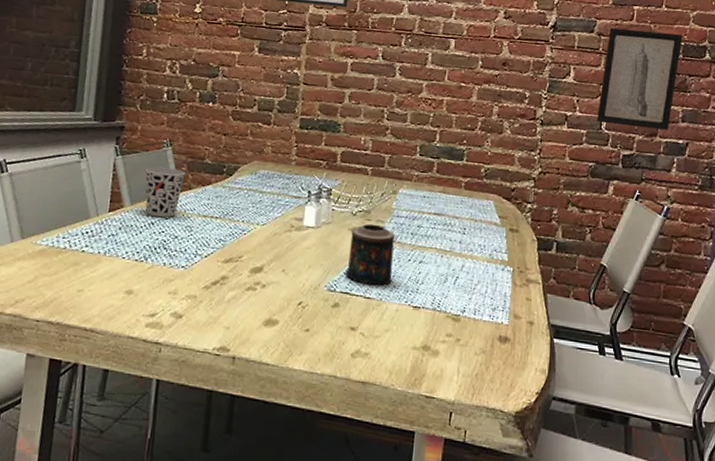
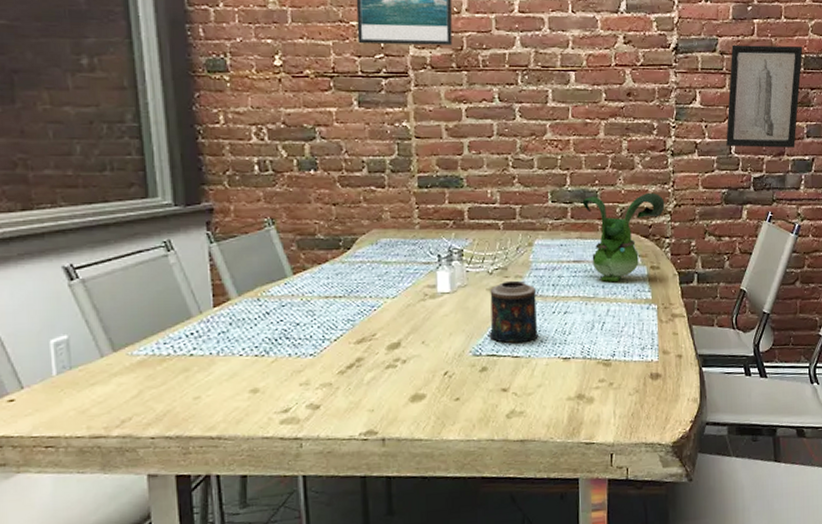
cup: present [145,167,186,218] -> none [248,249,296,306]
toy figurine: none [448,154,530,240] -> present [582,192,665,283]

